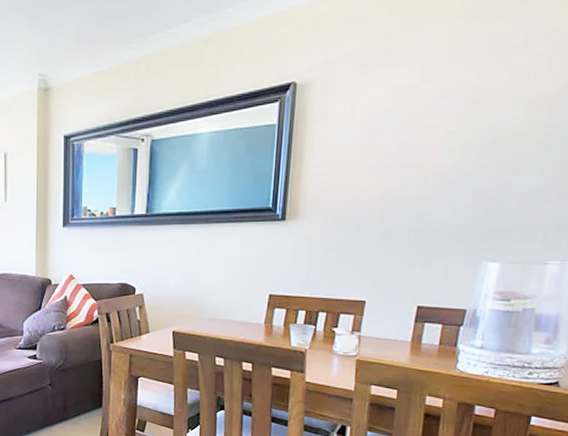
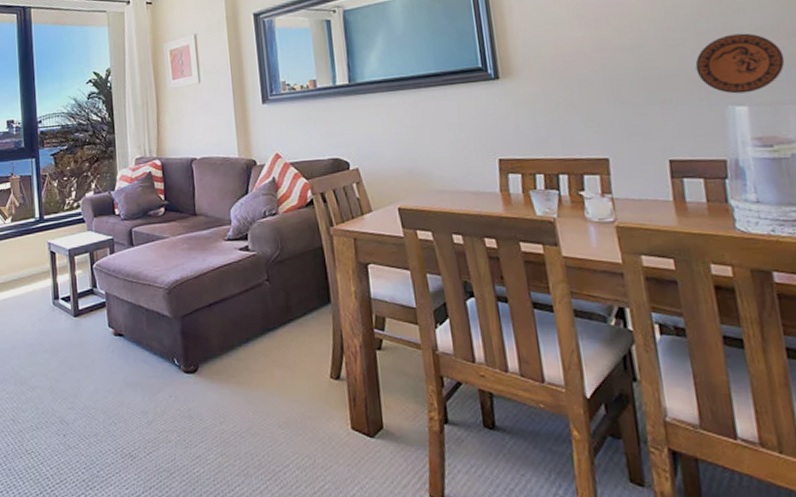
decorative plate: none [464,194,547,251] -> present [695,33,785,94]

